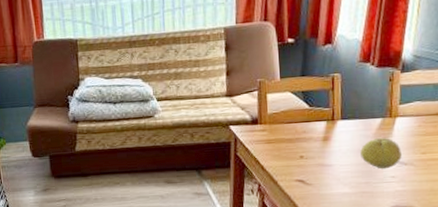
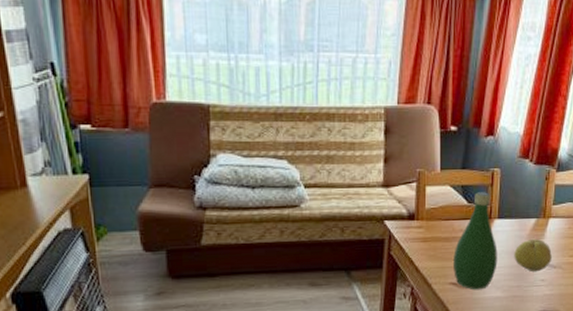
bottle: none [298,96,343,187] -> present [454,192,498,290]

